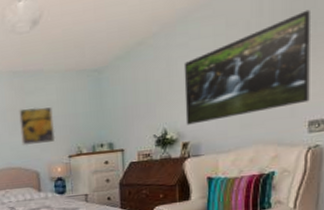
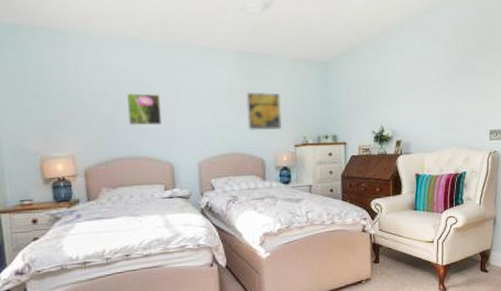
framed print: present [183,9,310,125] -> none [398,37,491,125]

